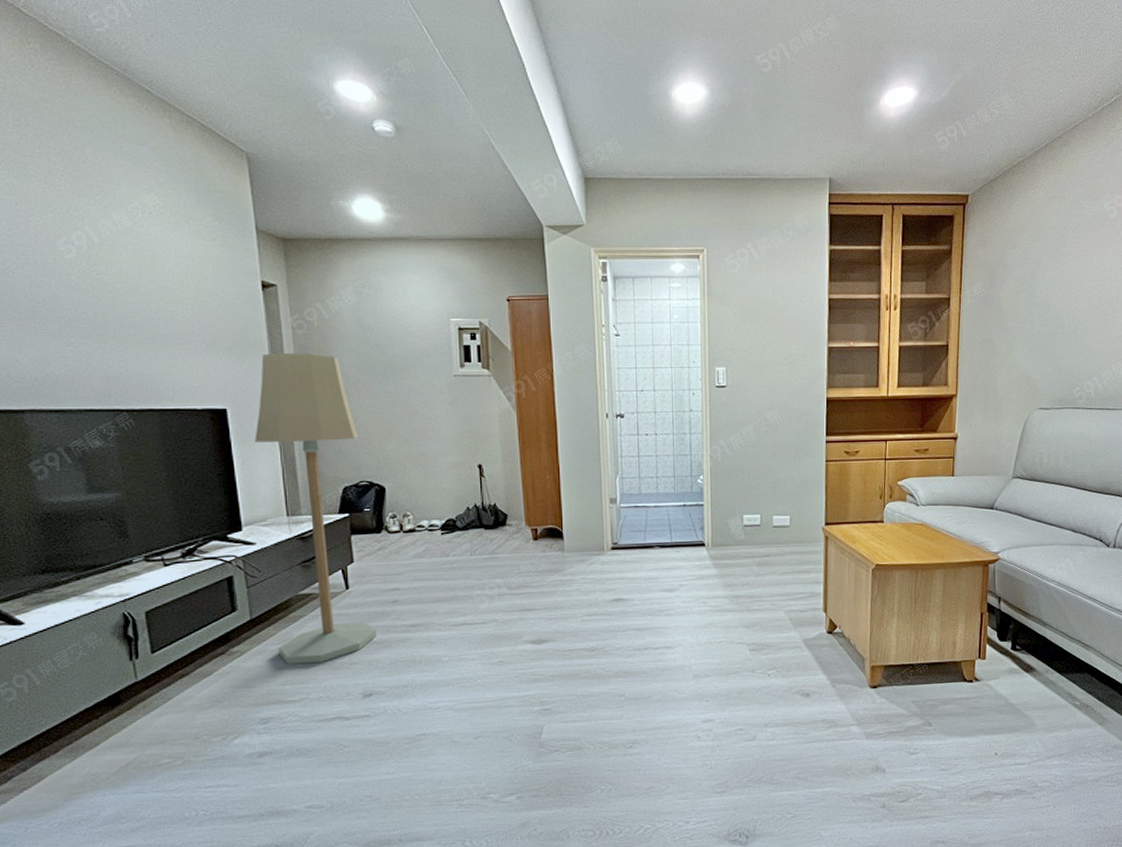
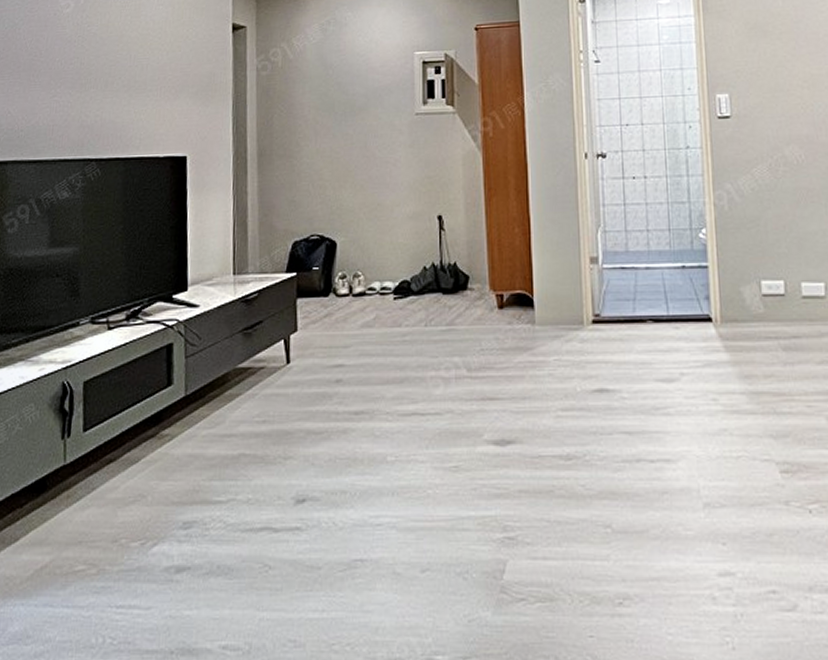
floor lamp: present [255,353,377,664] -> none [209,95,316,454]

